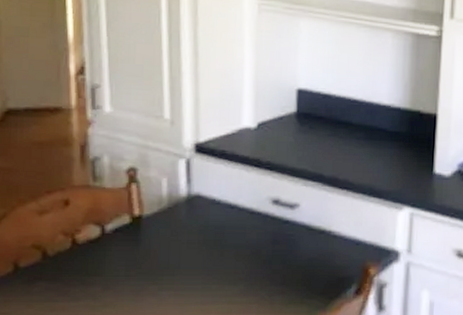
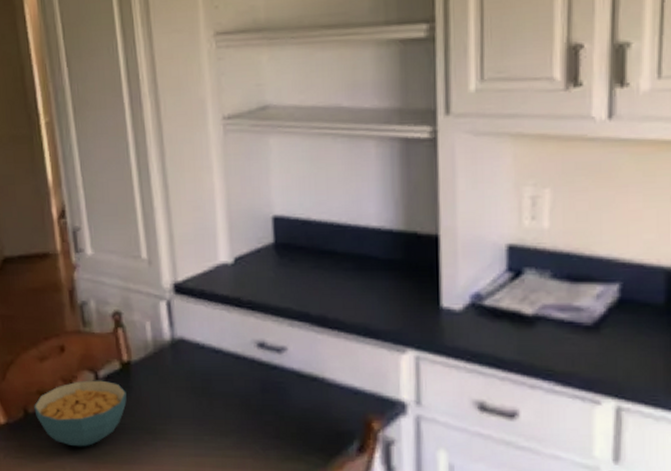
cereal bowl: none [27,233,134,300] -> present [34,380,127,447]

